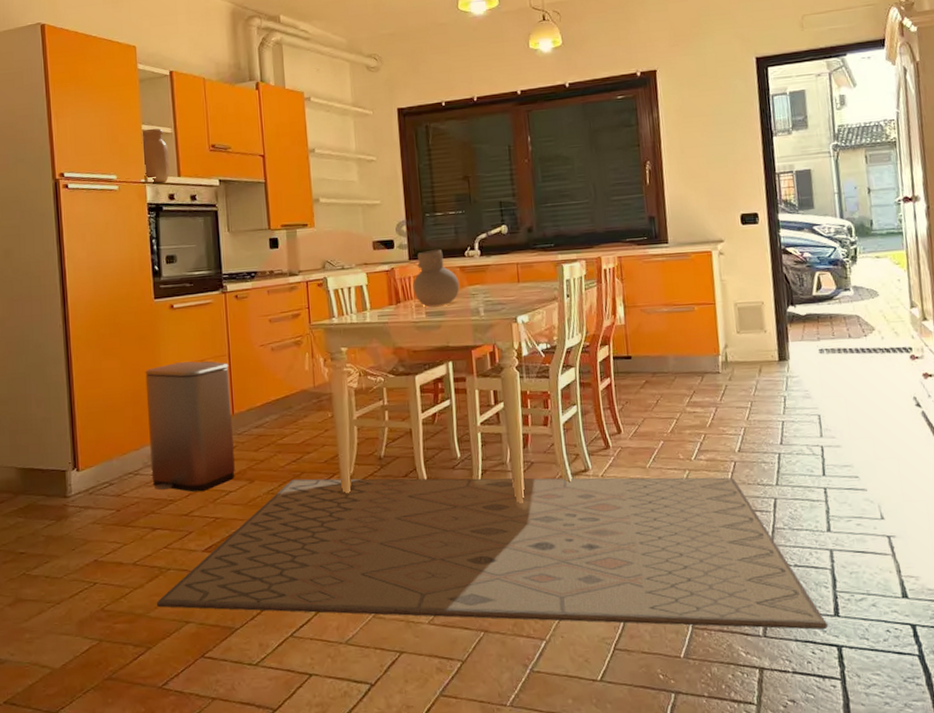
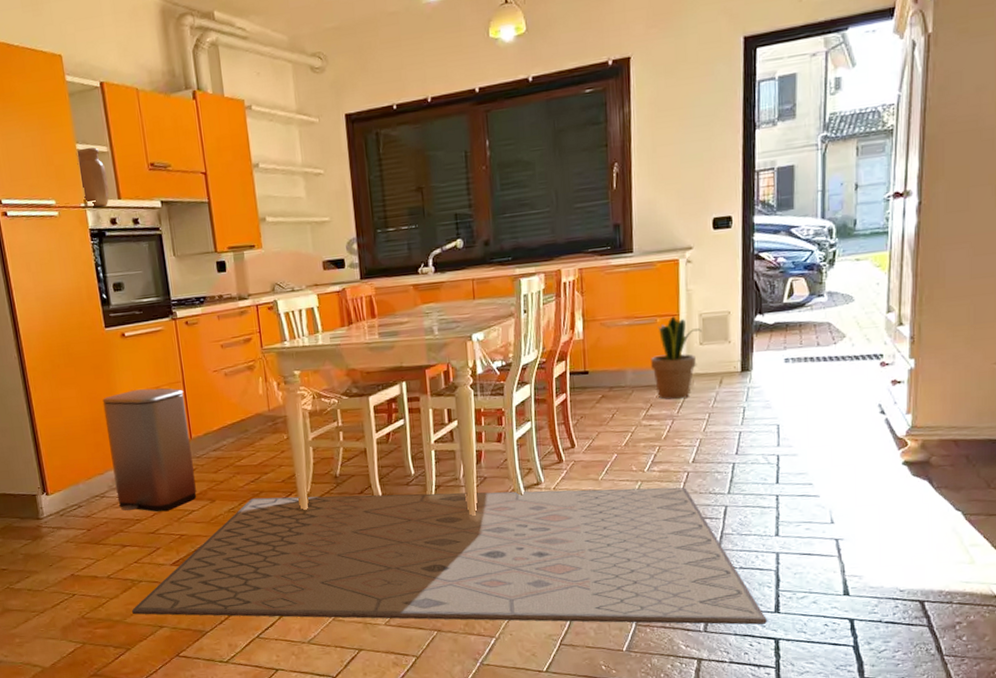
vase: present [412,249,460,307] -> none [365,266,413,328]
potted plant: none [691,305,738,387] -> present [651,316,701,400]

